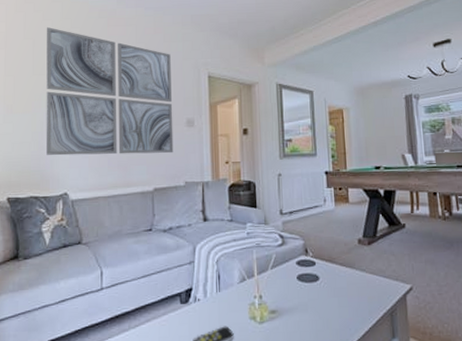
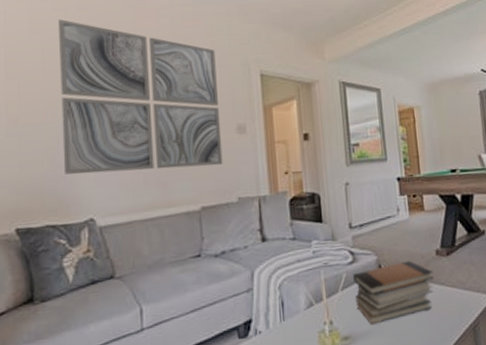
book stack: none [282,247,355,302] -> present [353,260,434,325]

